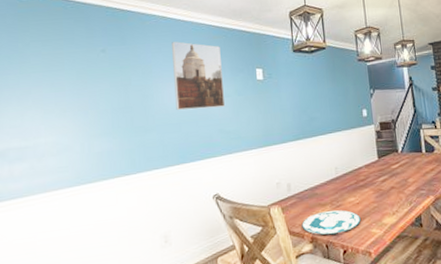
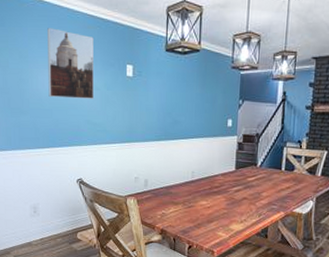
plate: present [301,210,361,235] -> none [154,209,209,231]

